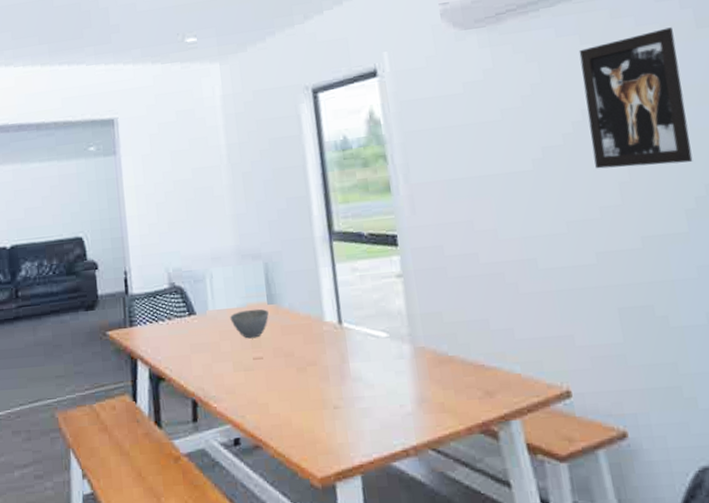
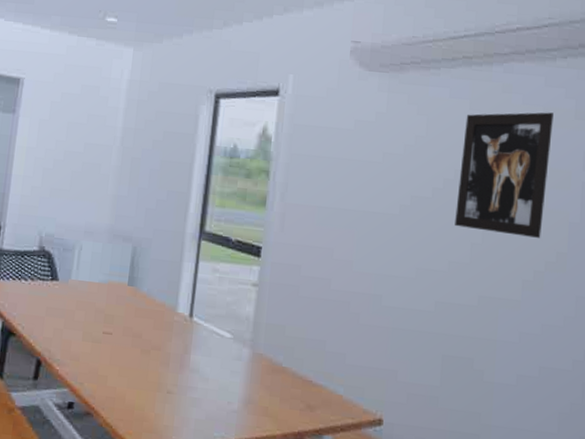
bowl: present [230,308,269,339] -> none [89,286,127,314]

